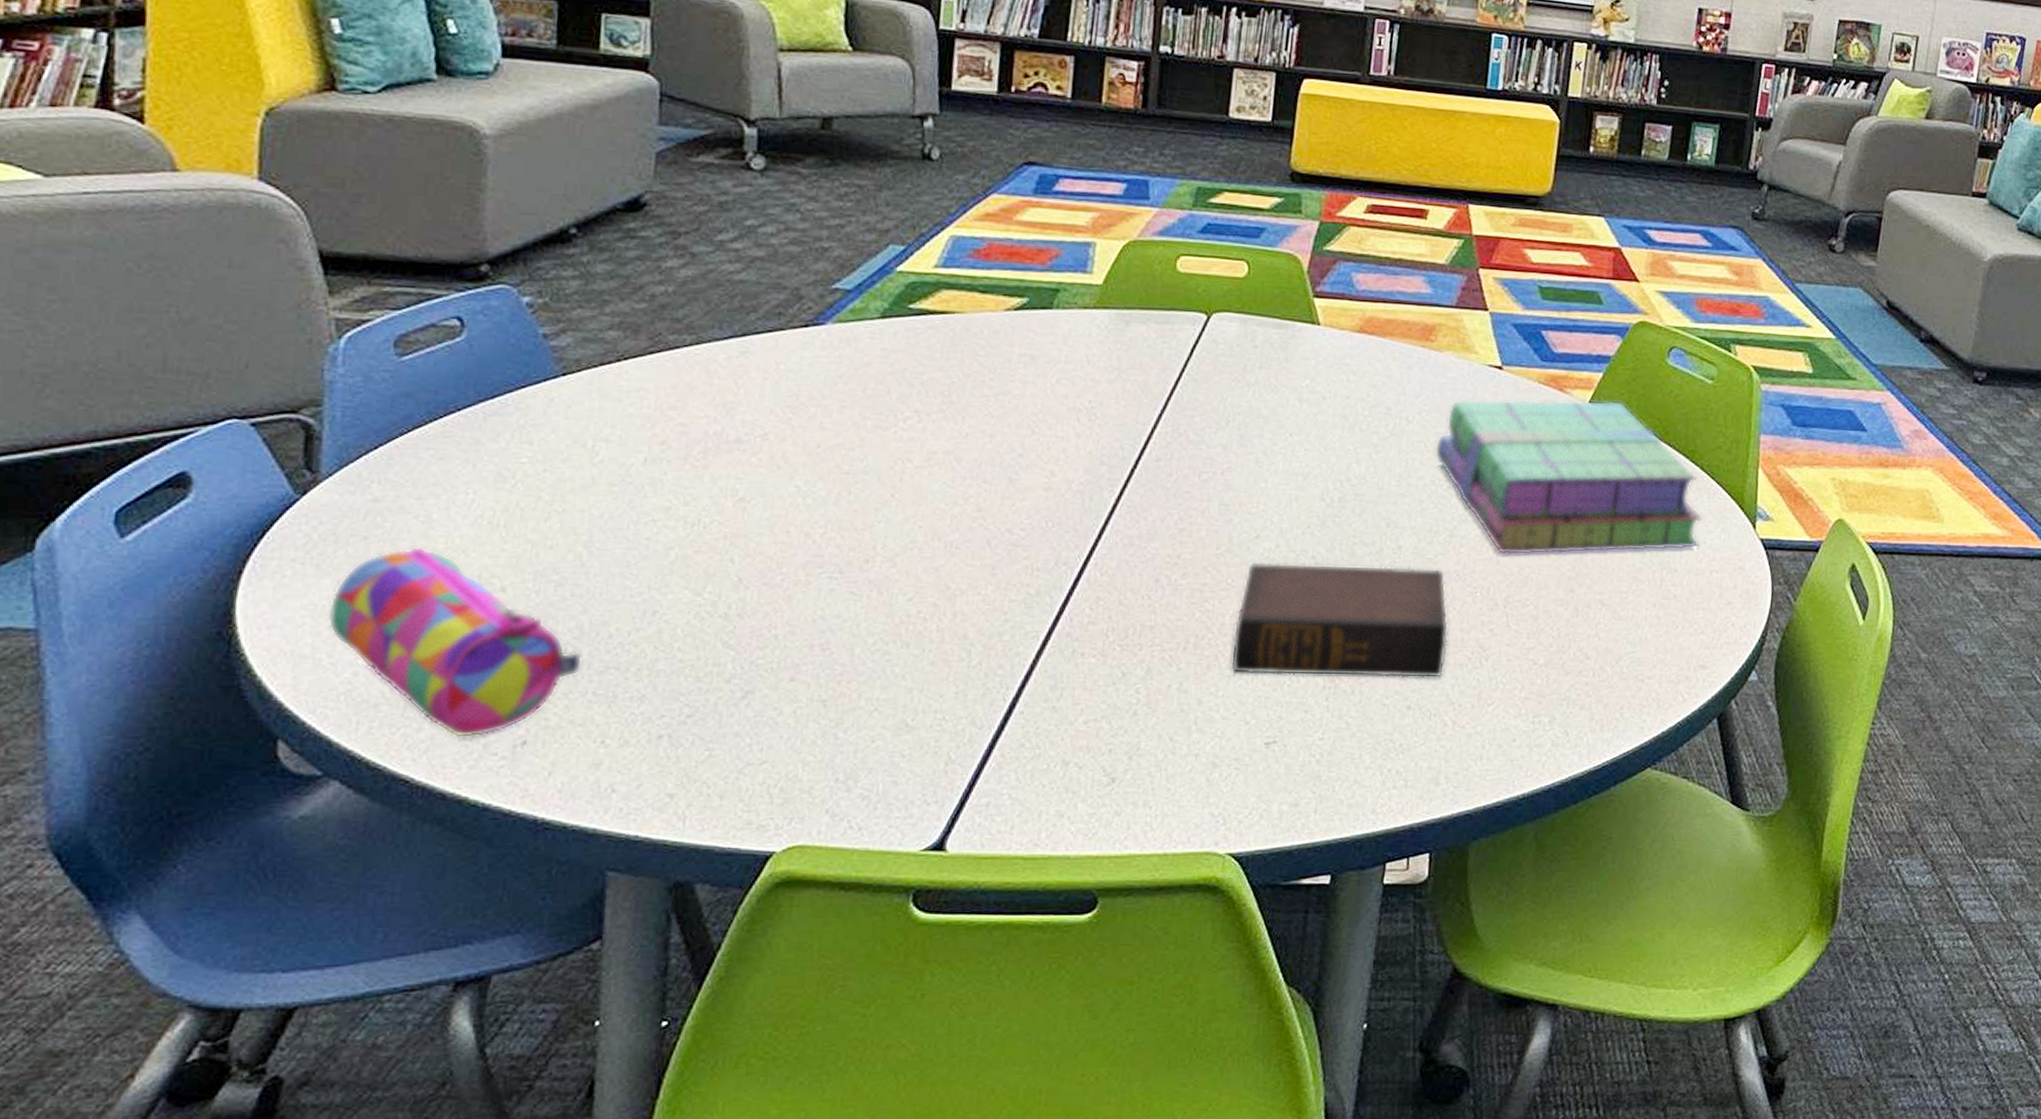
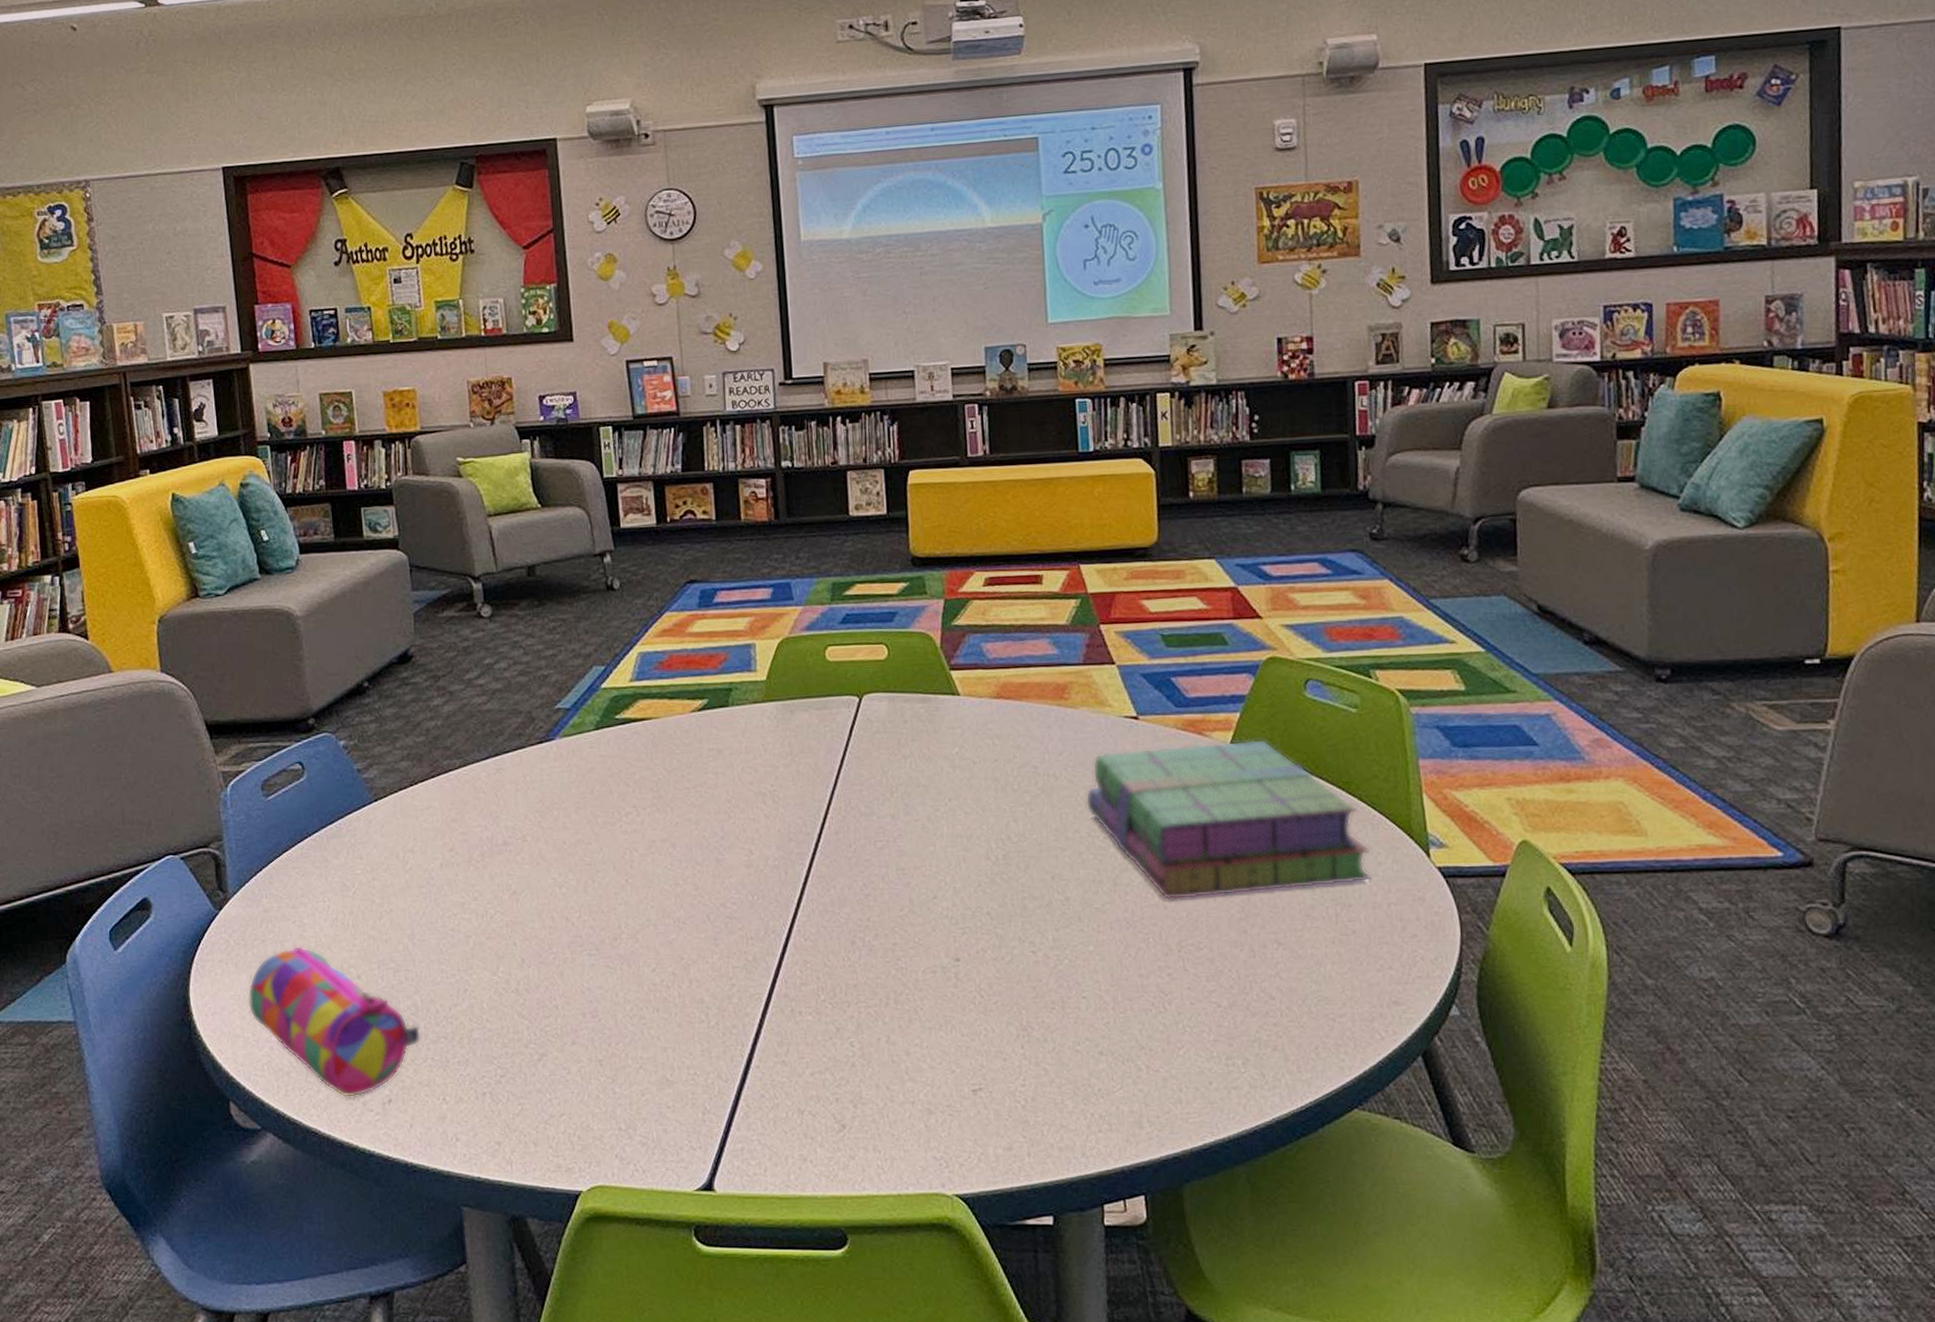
book: present [1230,562,1449,679] -> none [927,917,1130,1026]

